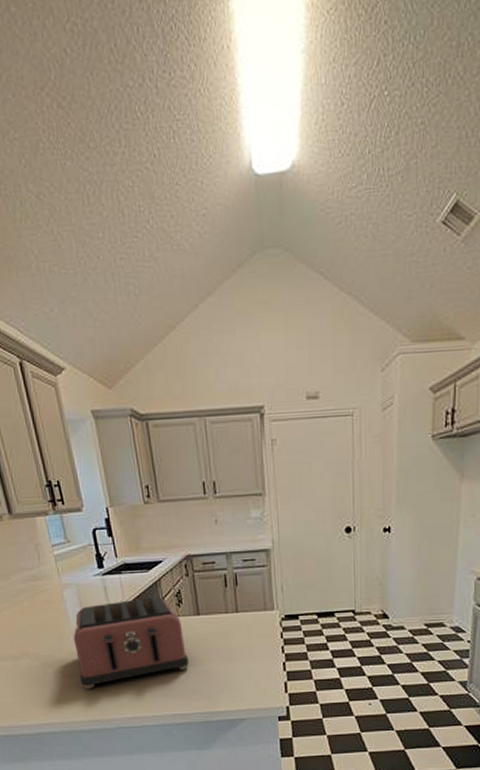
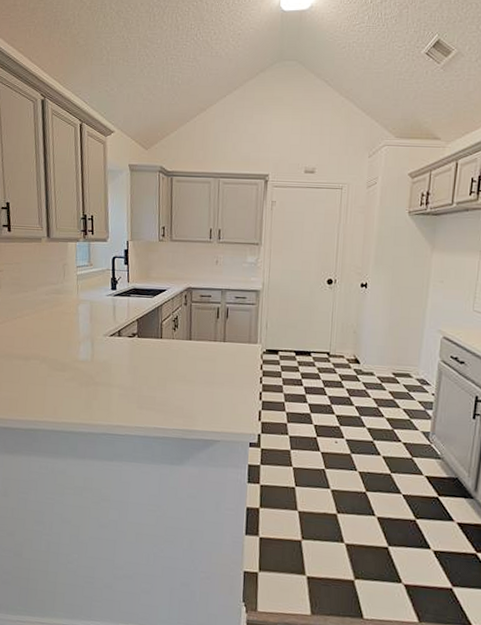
toaster: present [73,596,190,690] -> none [78,319,177,395]

